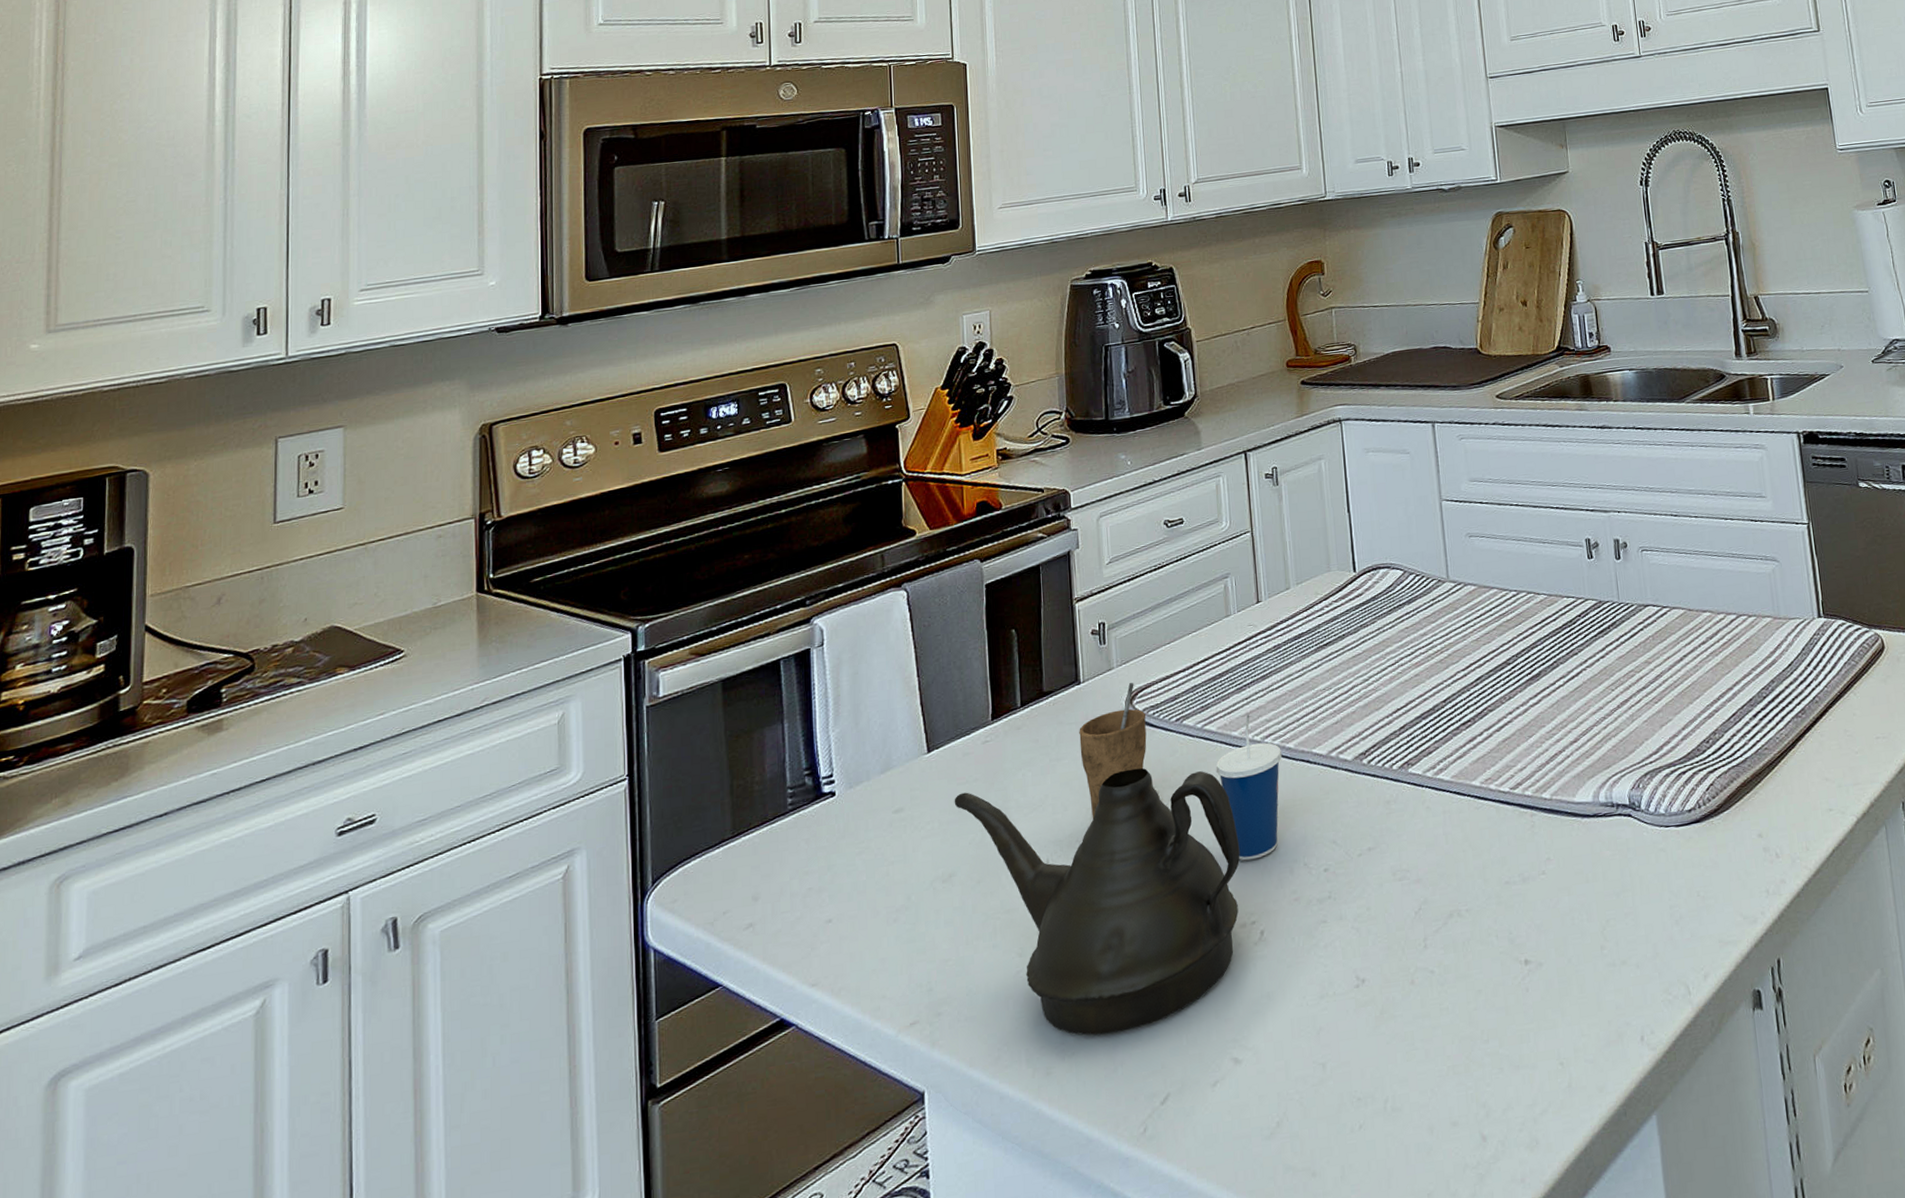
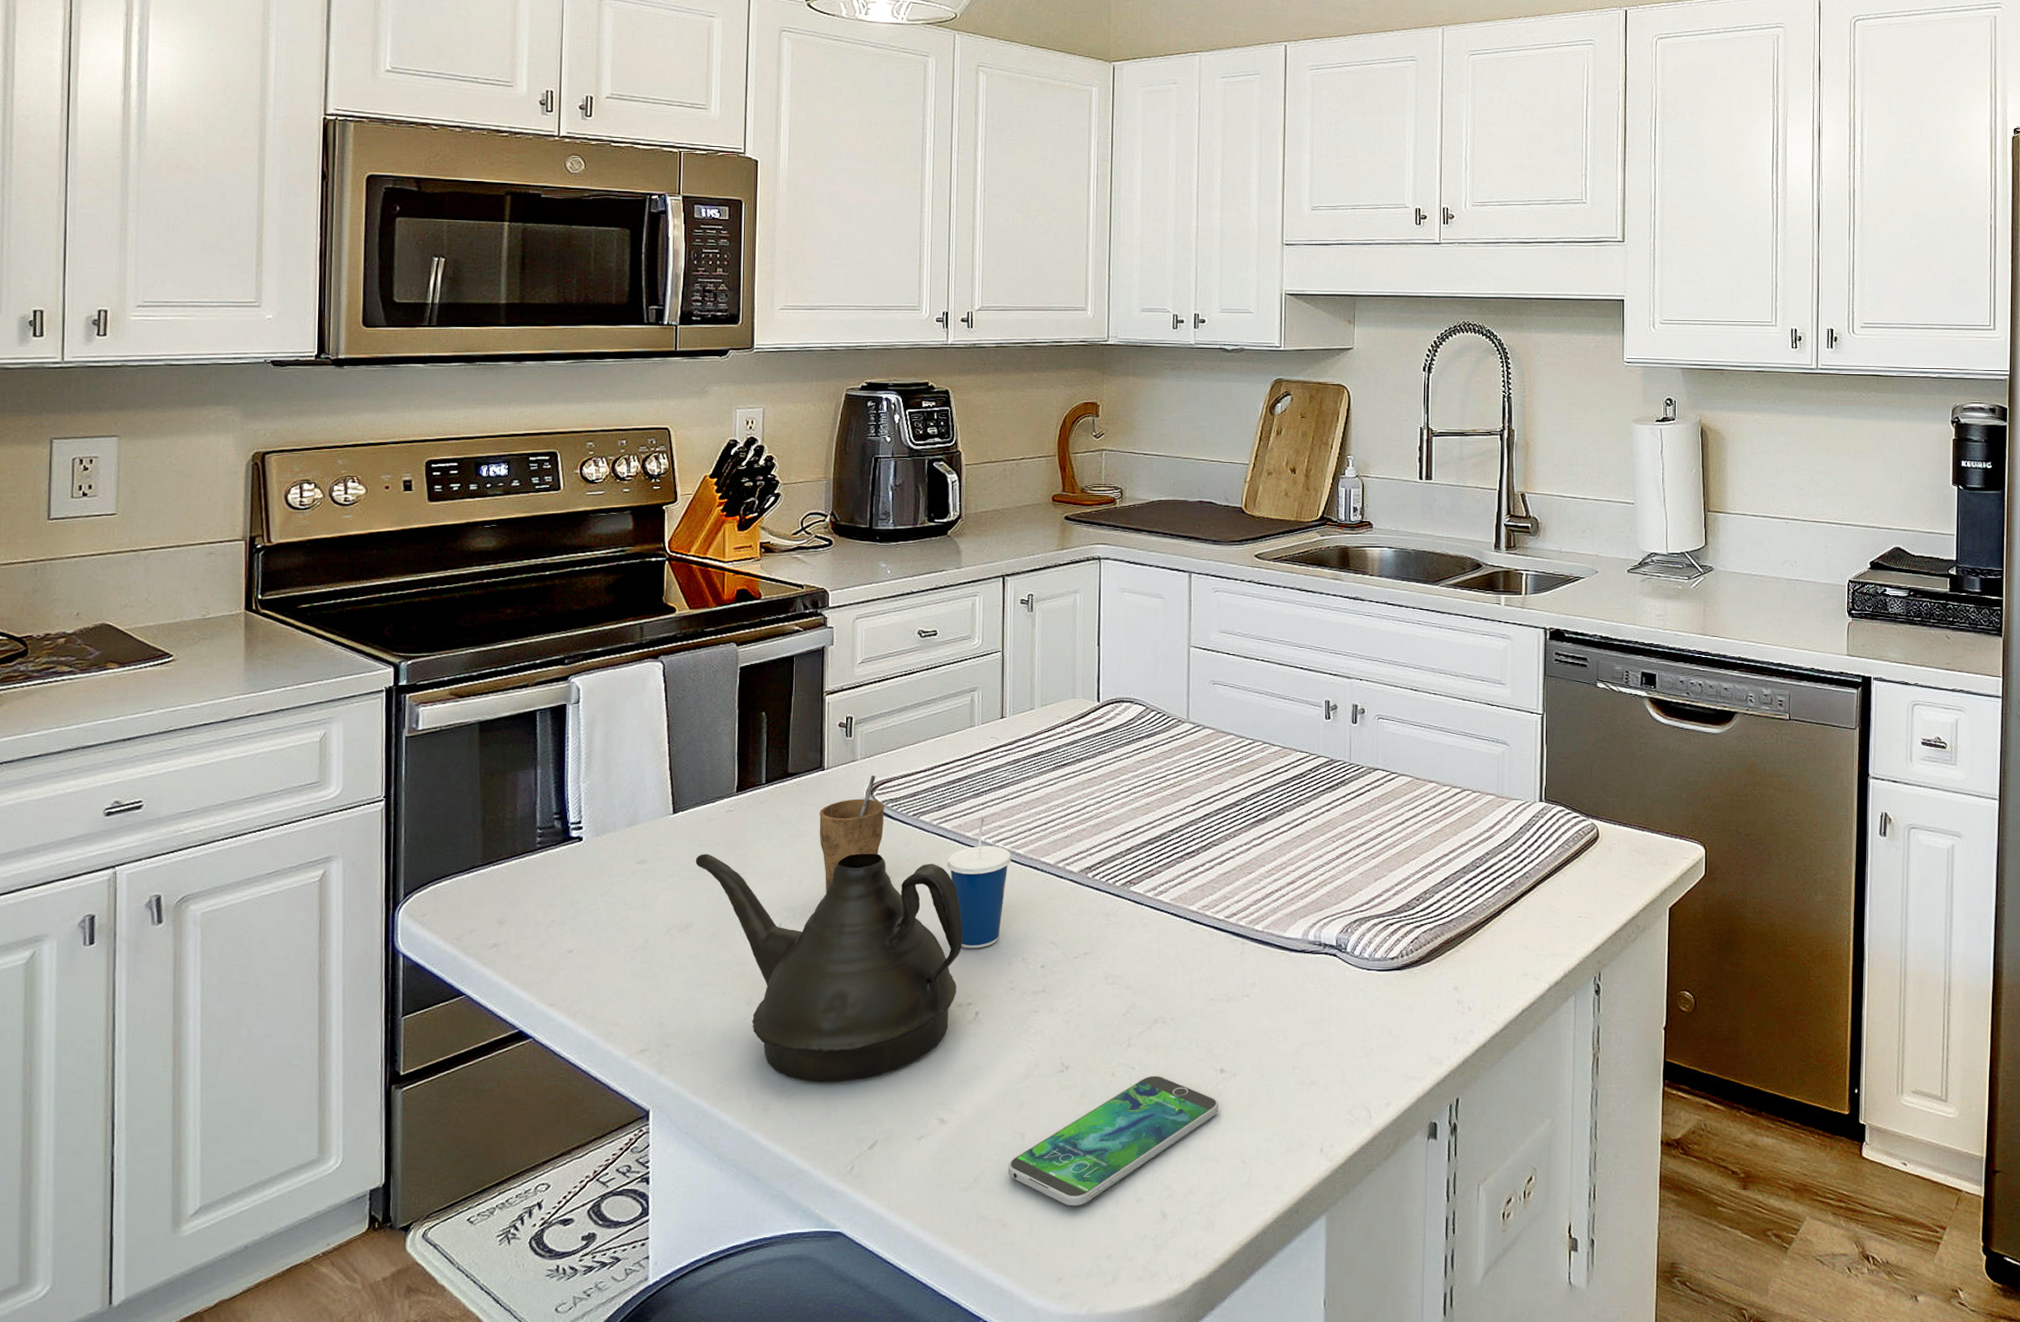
smartphone: none [1311,976,1528,1142] -> present [1007,1075,1219,1207]

